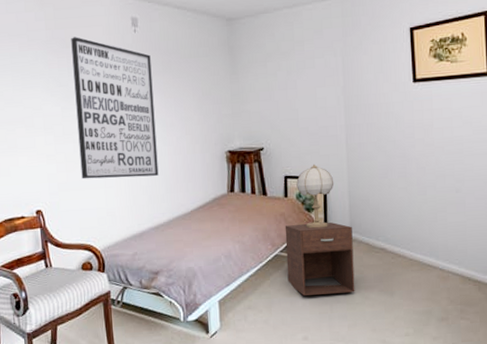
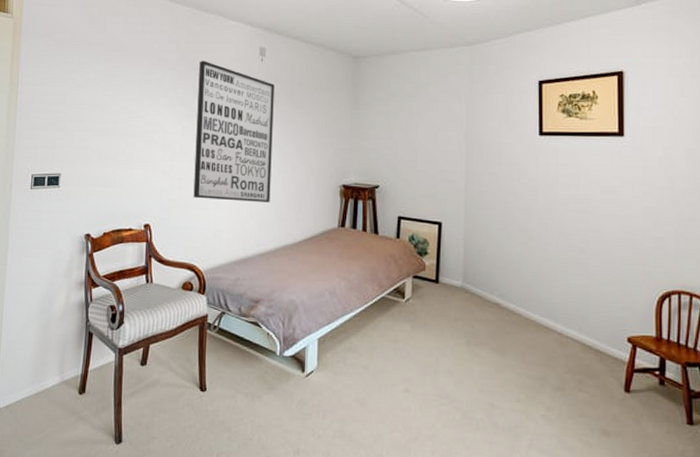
nightstand: present [285,222,355,296] -> none [393,268,465,347]
table lamp: present [296,164,334,229] -> none [410,207,450,275]

